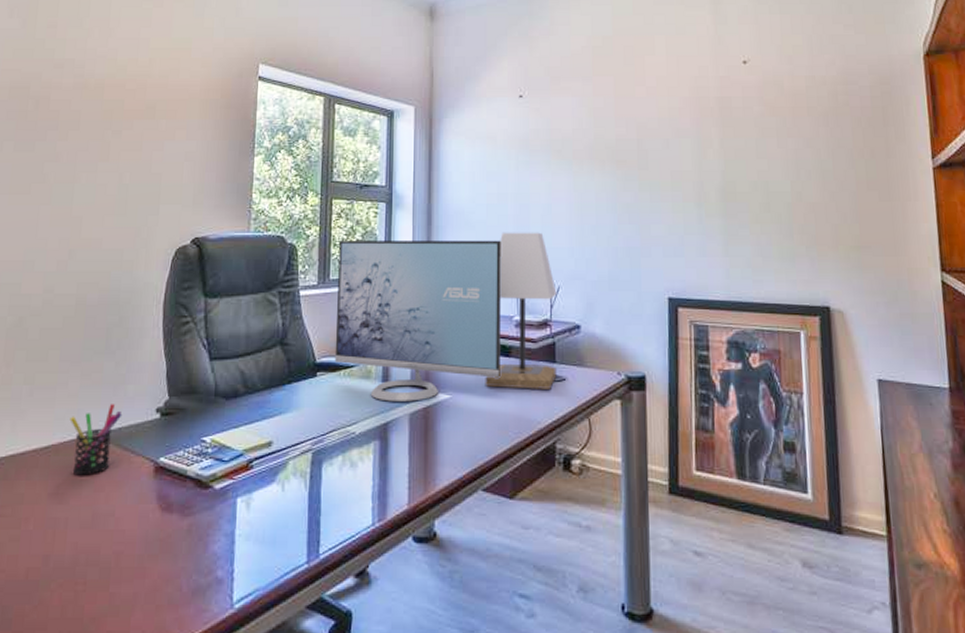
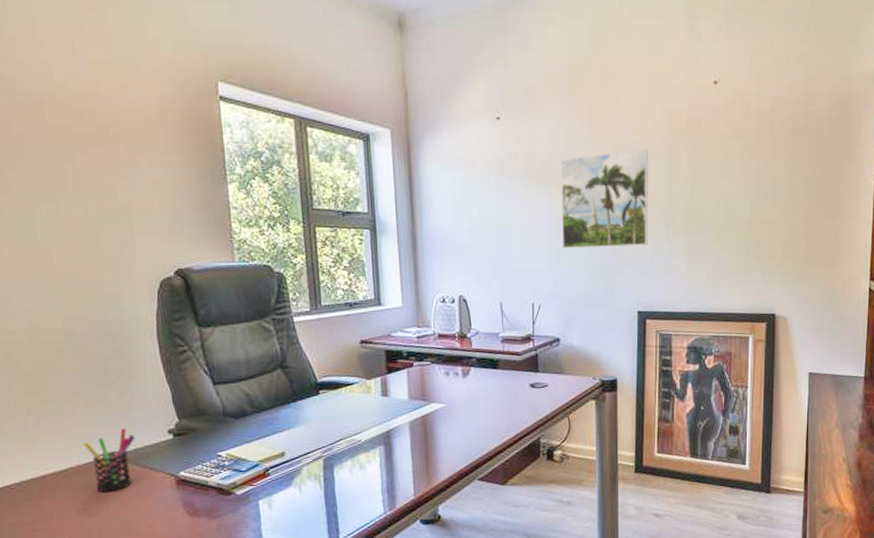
monitor: present [334,240,502,402] -> none [327,263,490,413]
lamp: present [485,232,557,389] -> none [476,254,540,396]
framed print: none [583,127,678,228] -> present [560,149,649,249]

